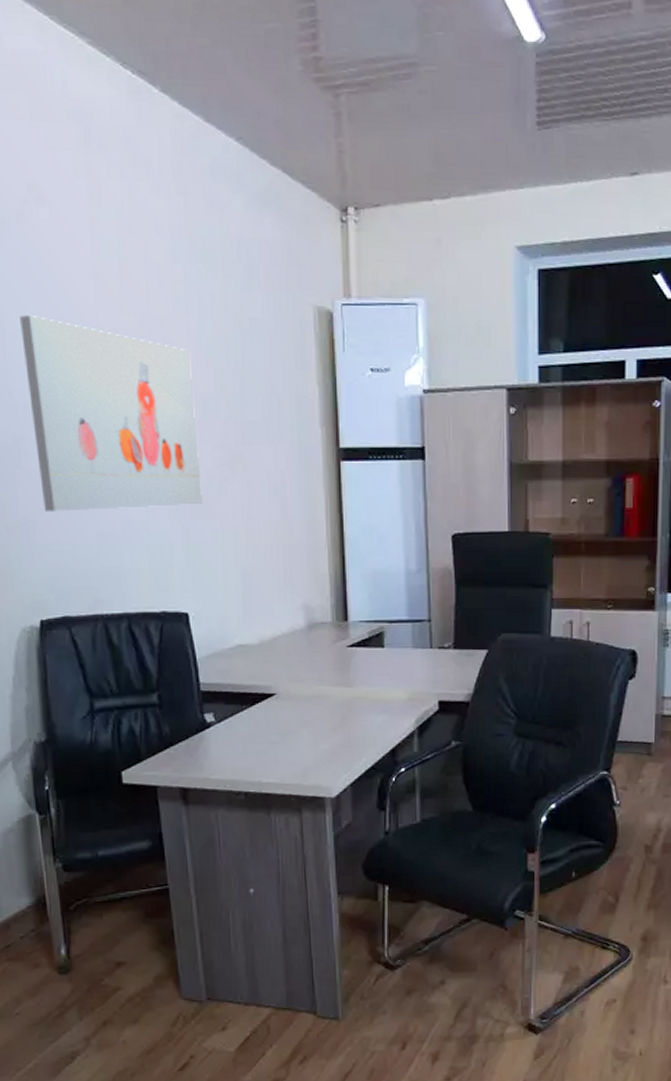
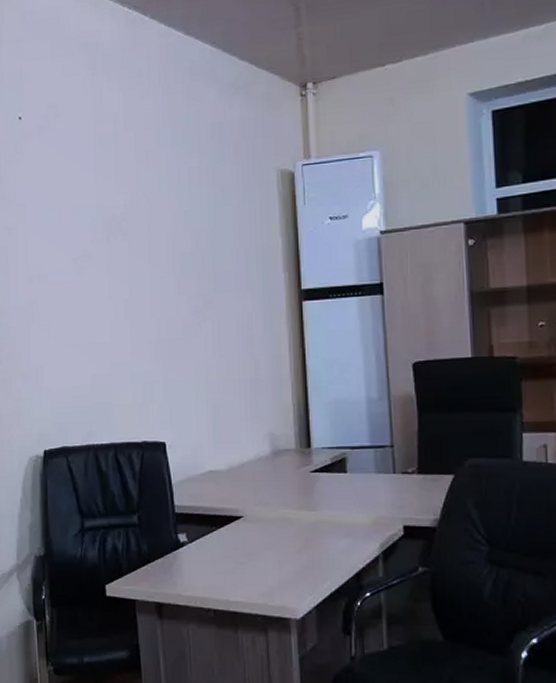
wall art: present [20,315,203,512] -> none [38,203,179,359]

